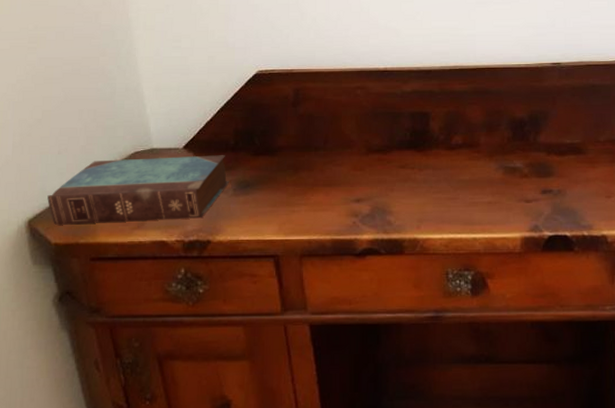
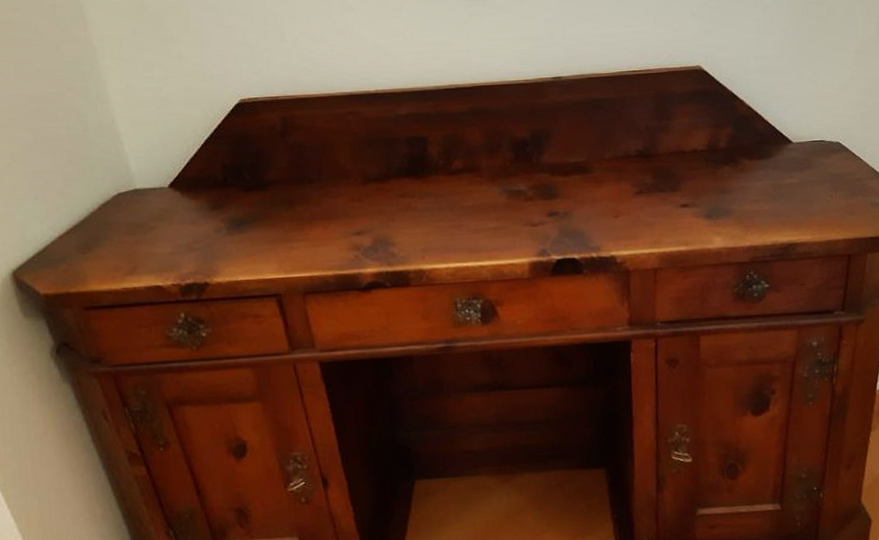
book: present [47,155,229,225] -> none [29,192,222,275]

